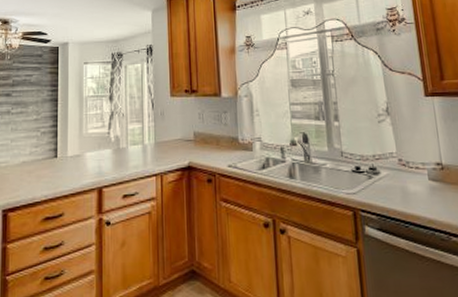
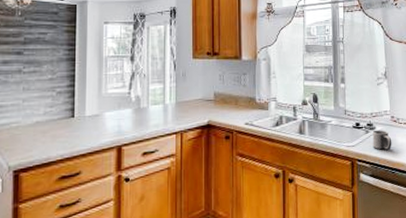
mug: none [376,175,403,199] -> present [372,130,392,150]

